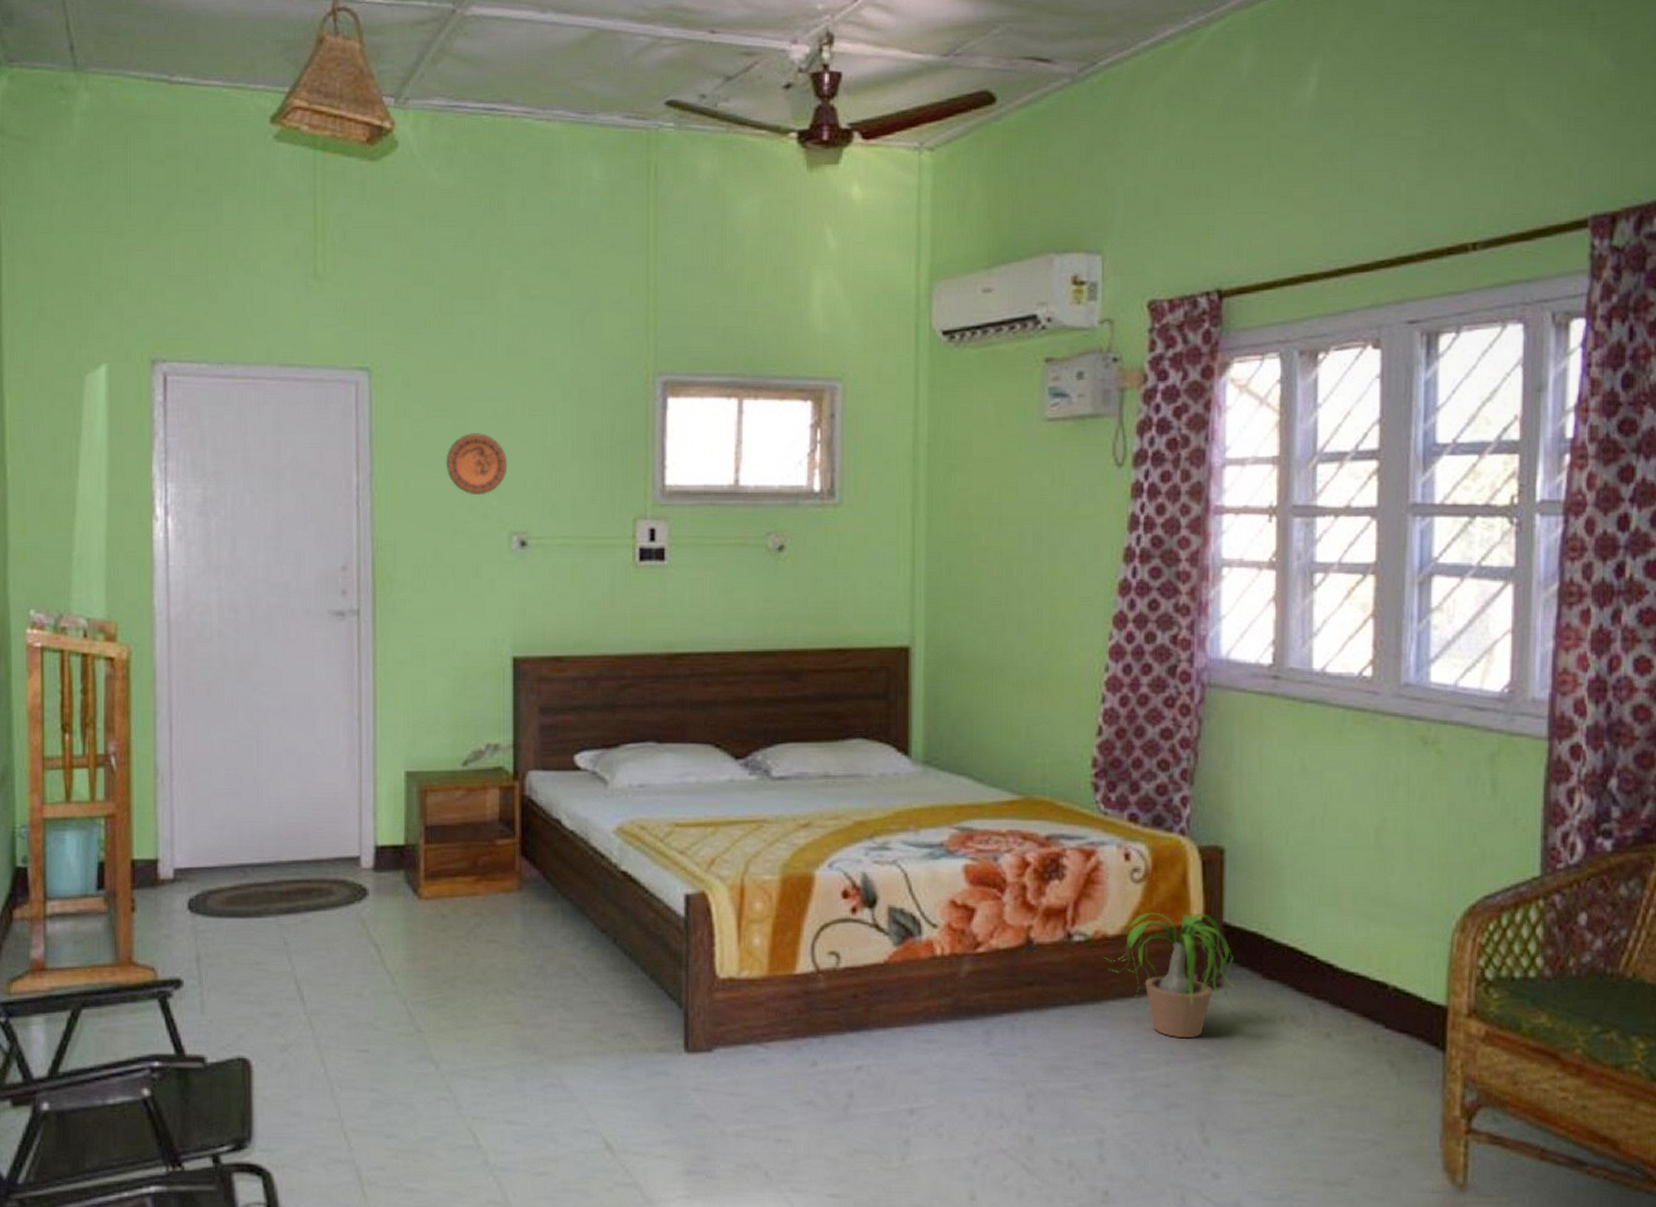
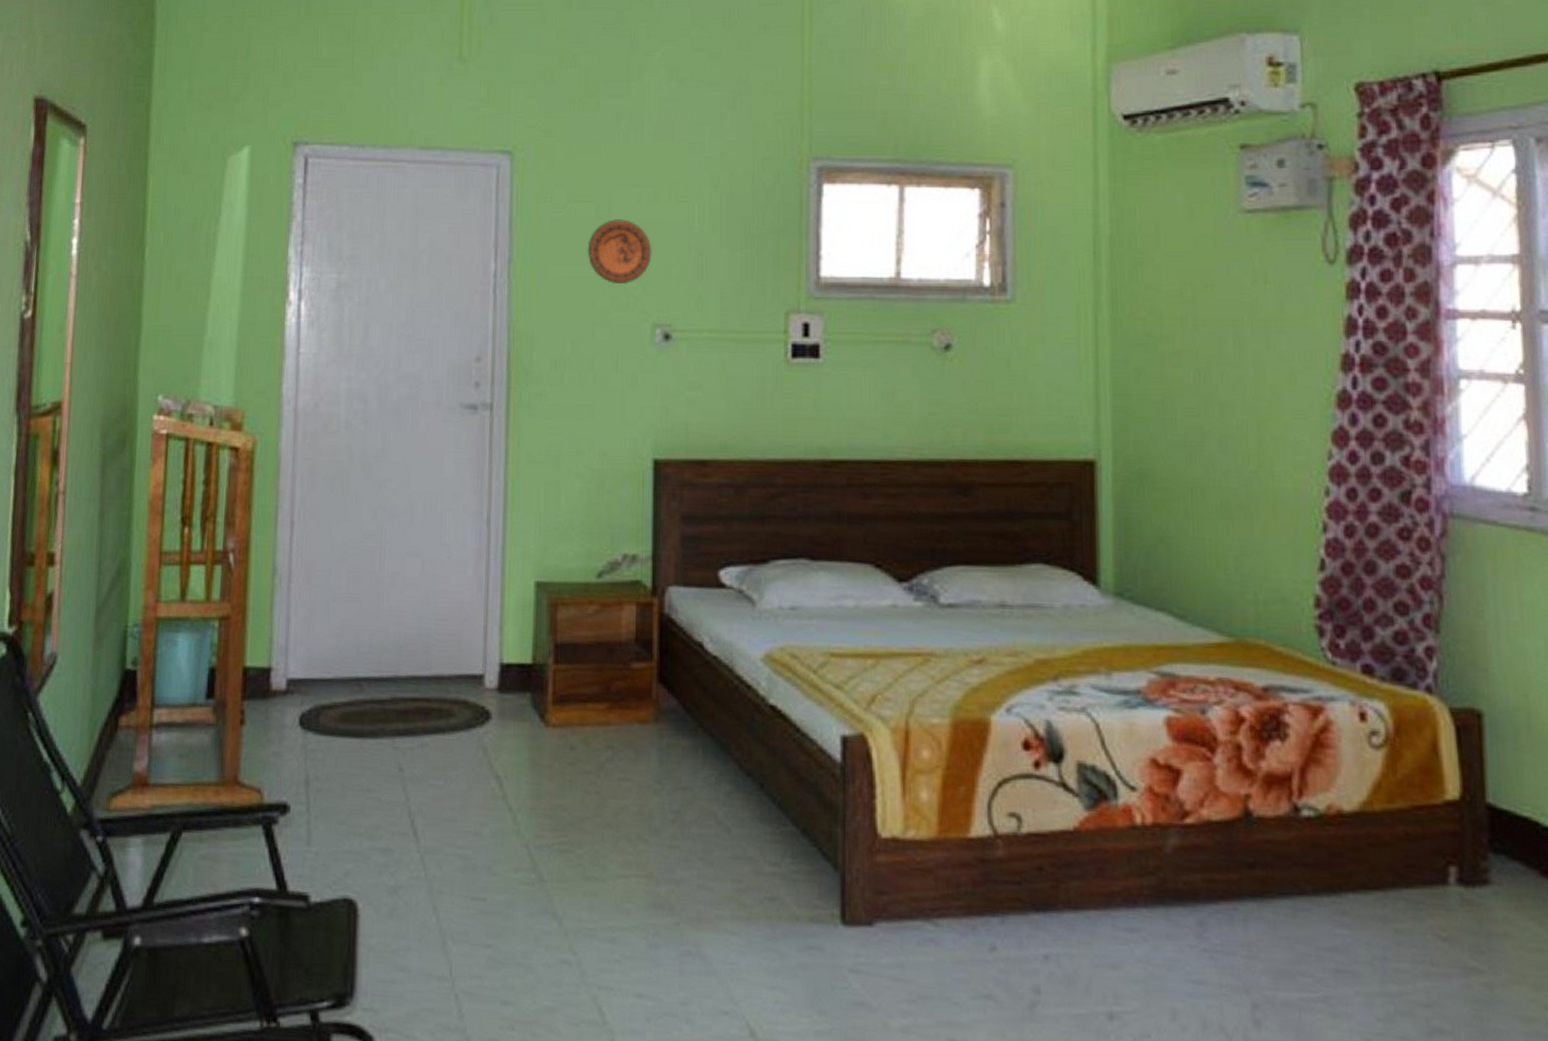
potted plant: present [1105,912,1235,1039] -> none [1341,785,1507,946]

